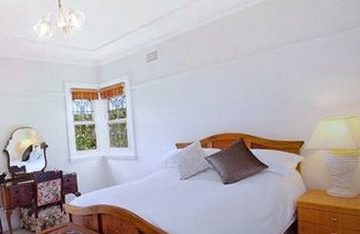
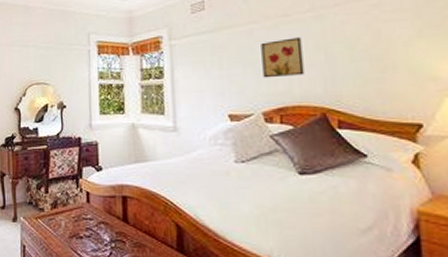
wall art: none [199,80,230,114] -> present [261,37,305,78]

